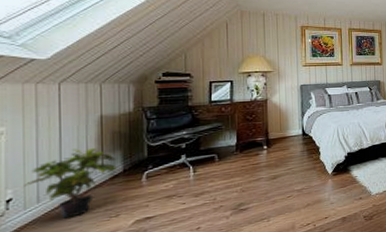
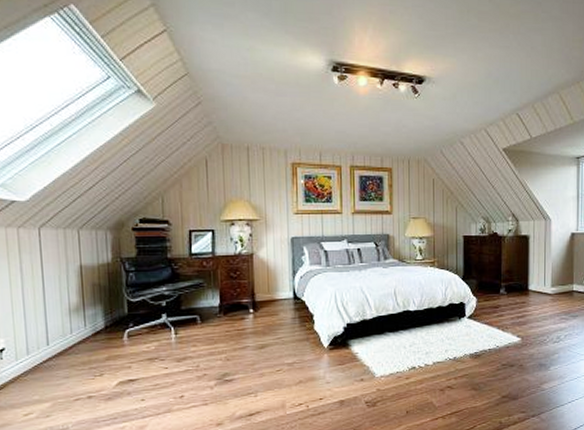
potted plant: present [24,147,117,219] -> none [14,300,99,373]

